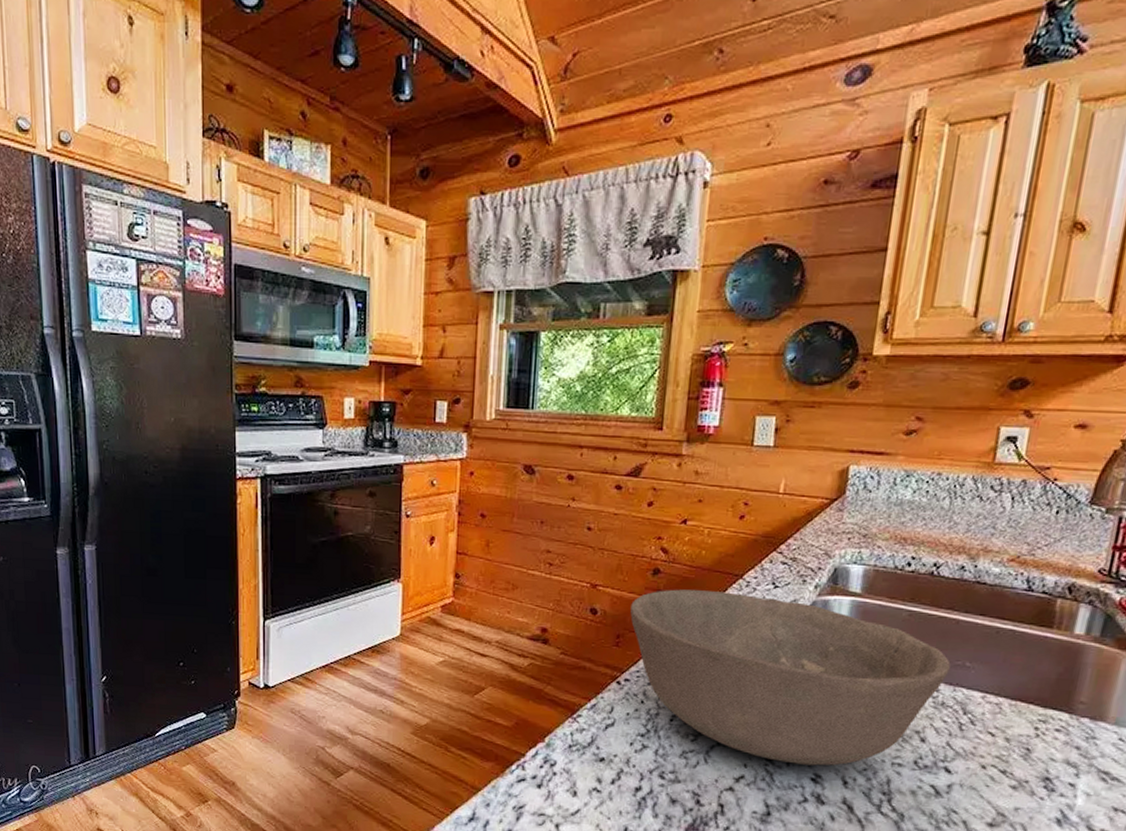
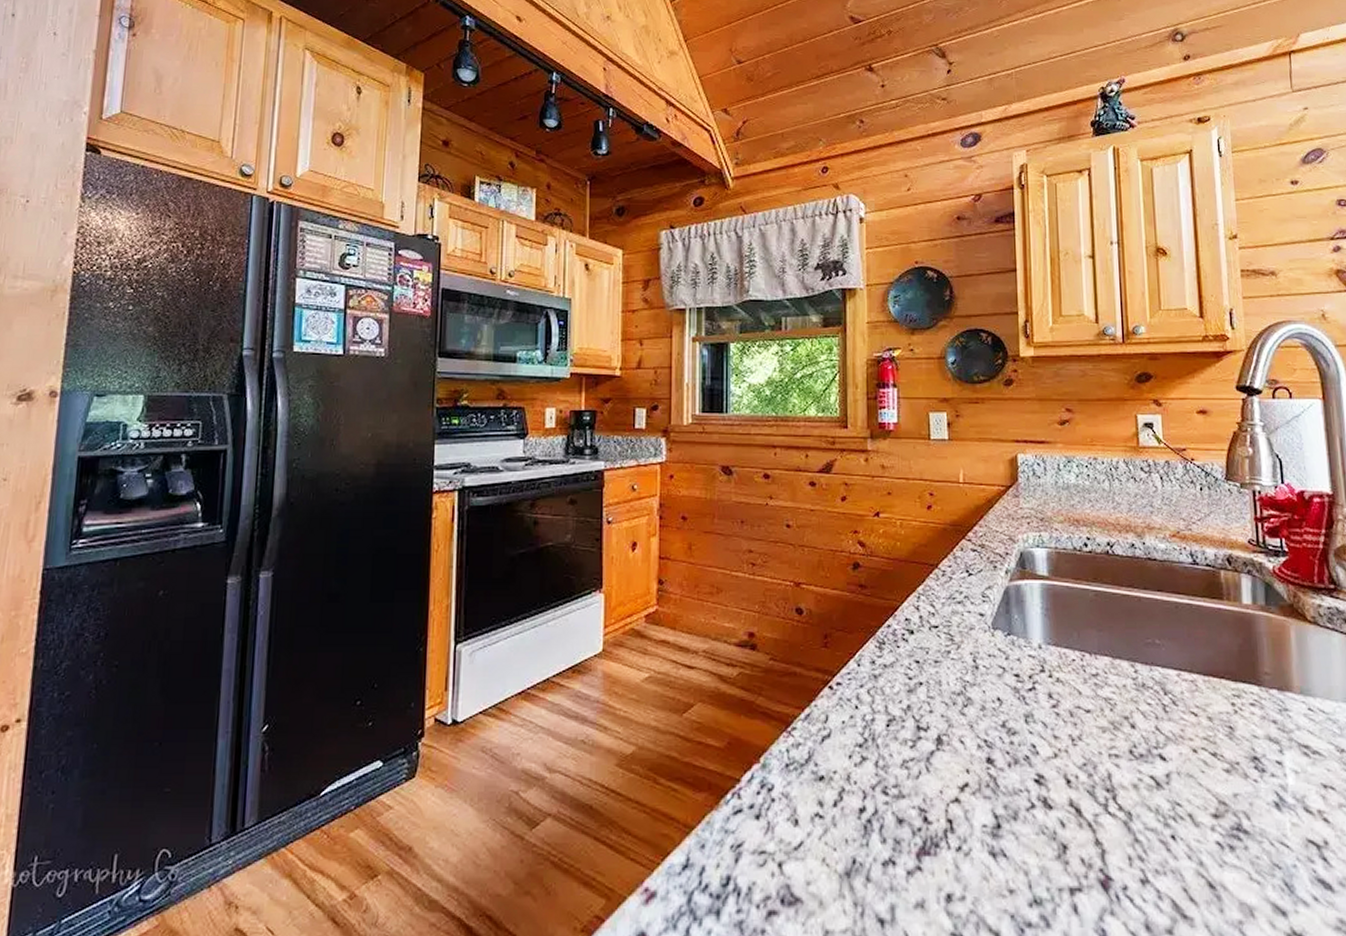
bowl: present [630,589,951,766] -> none [835,583,1142,765]

